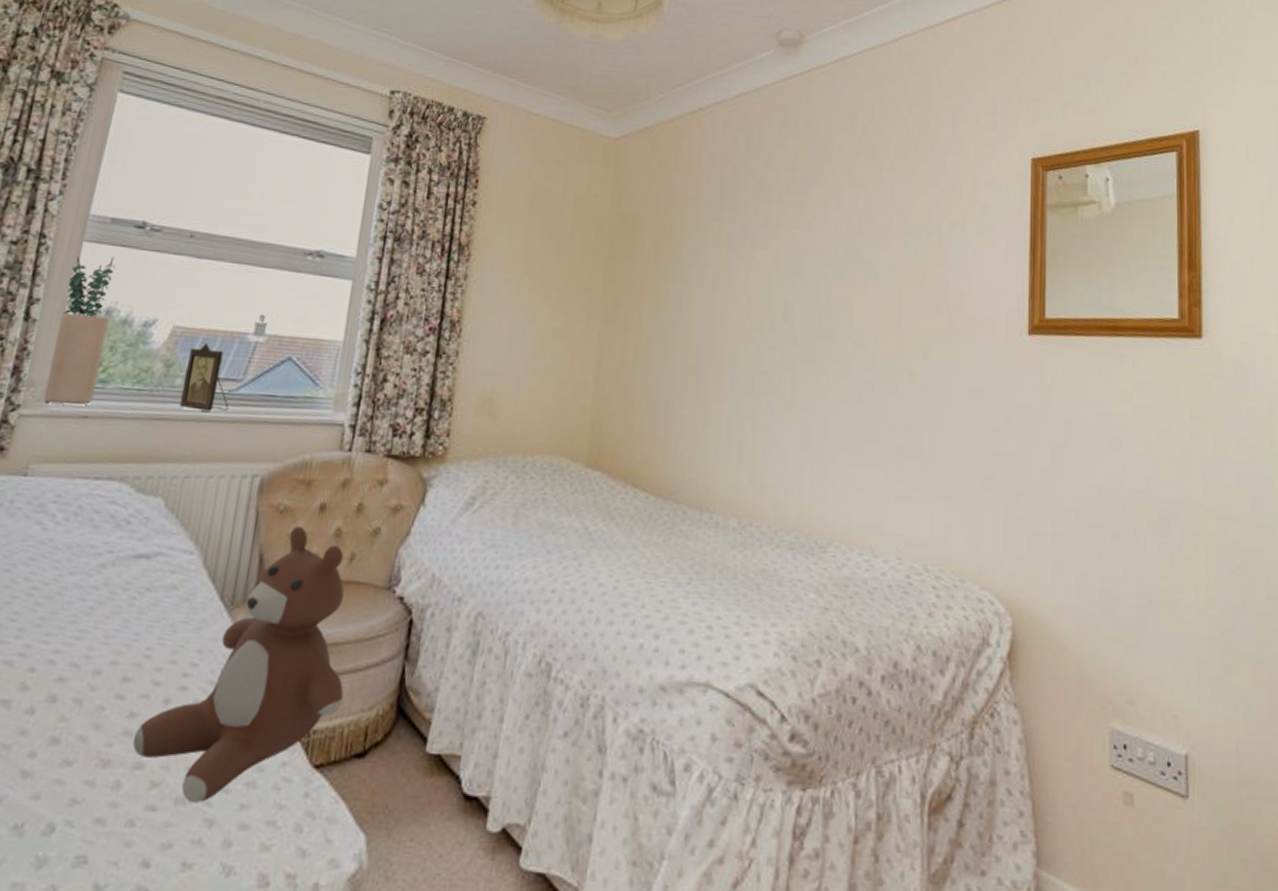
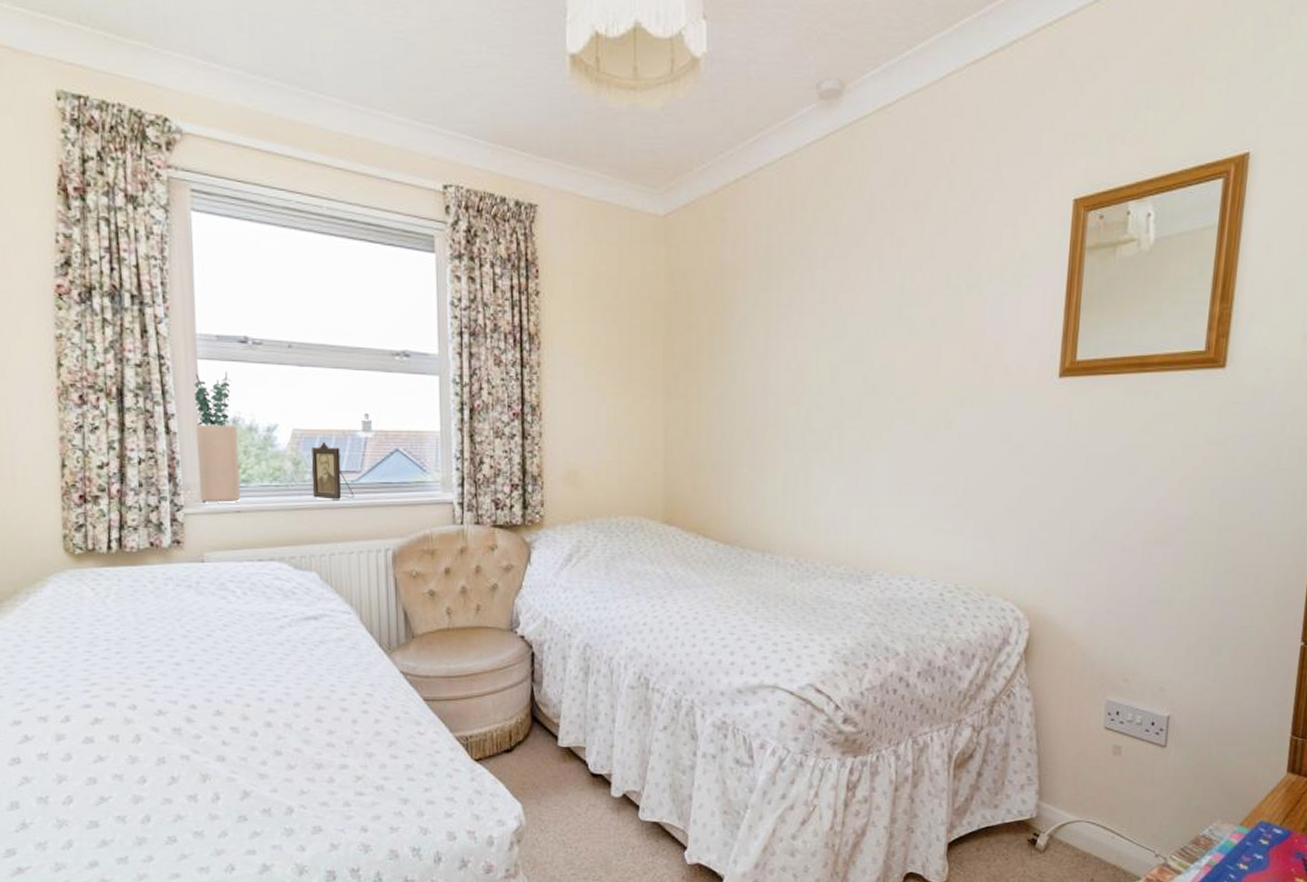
teddy bear: present [132,526,344,803] -> none [335,587,488,788]

